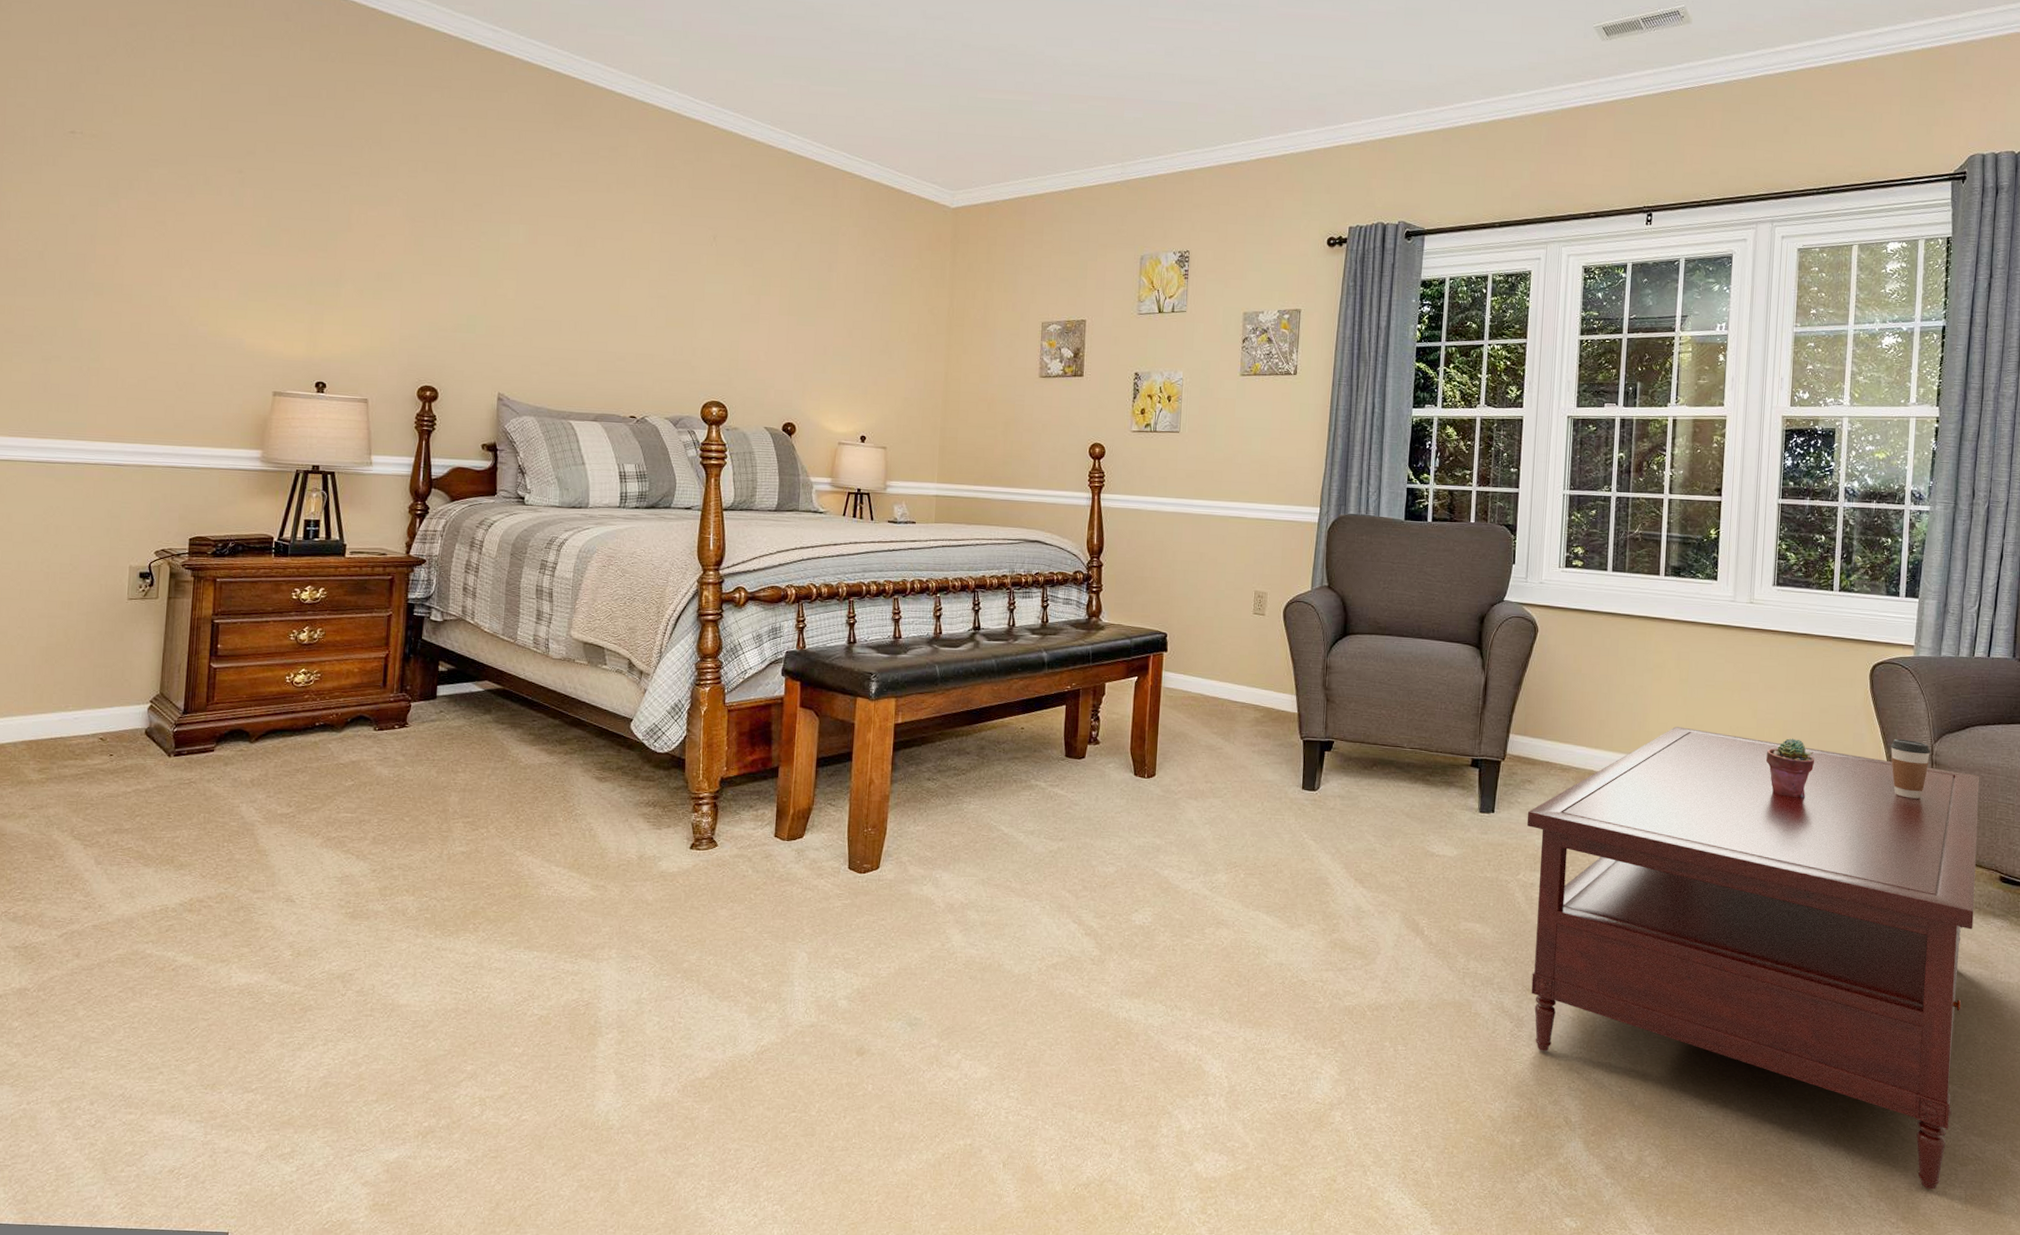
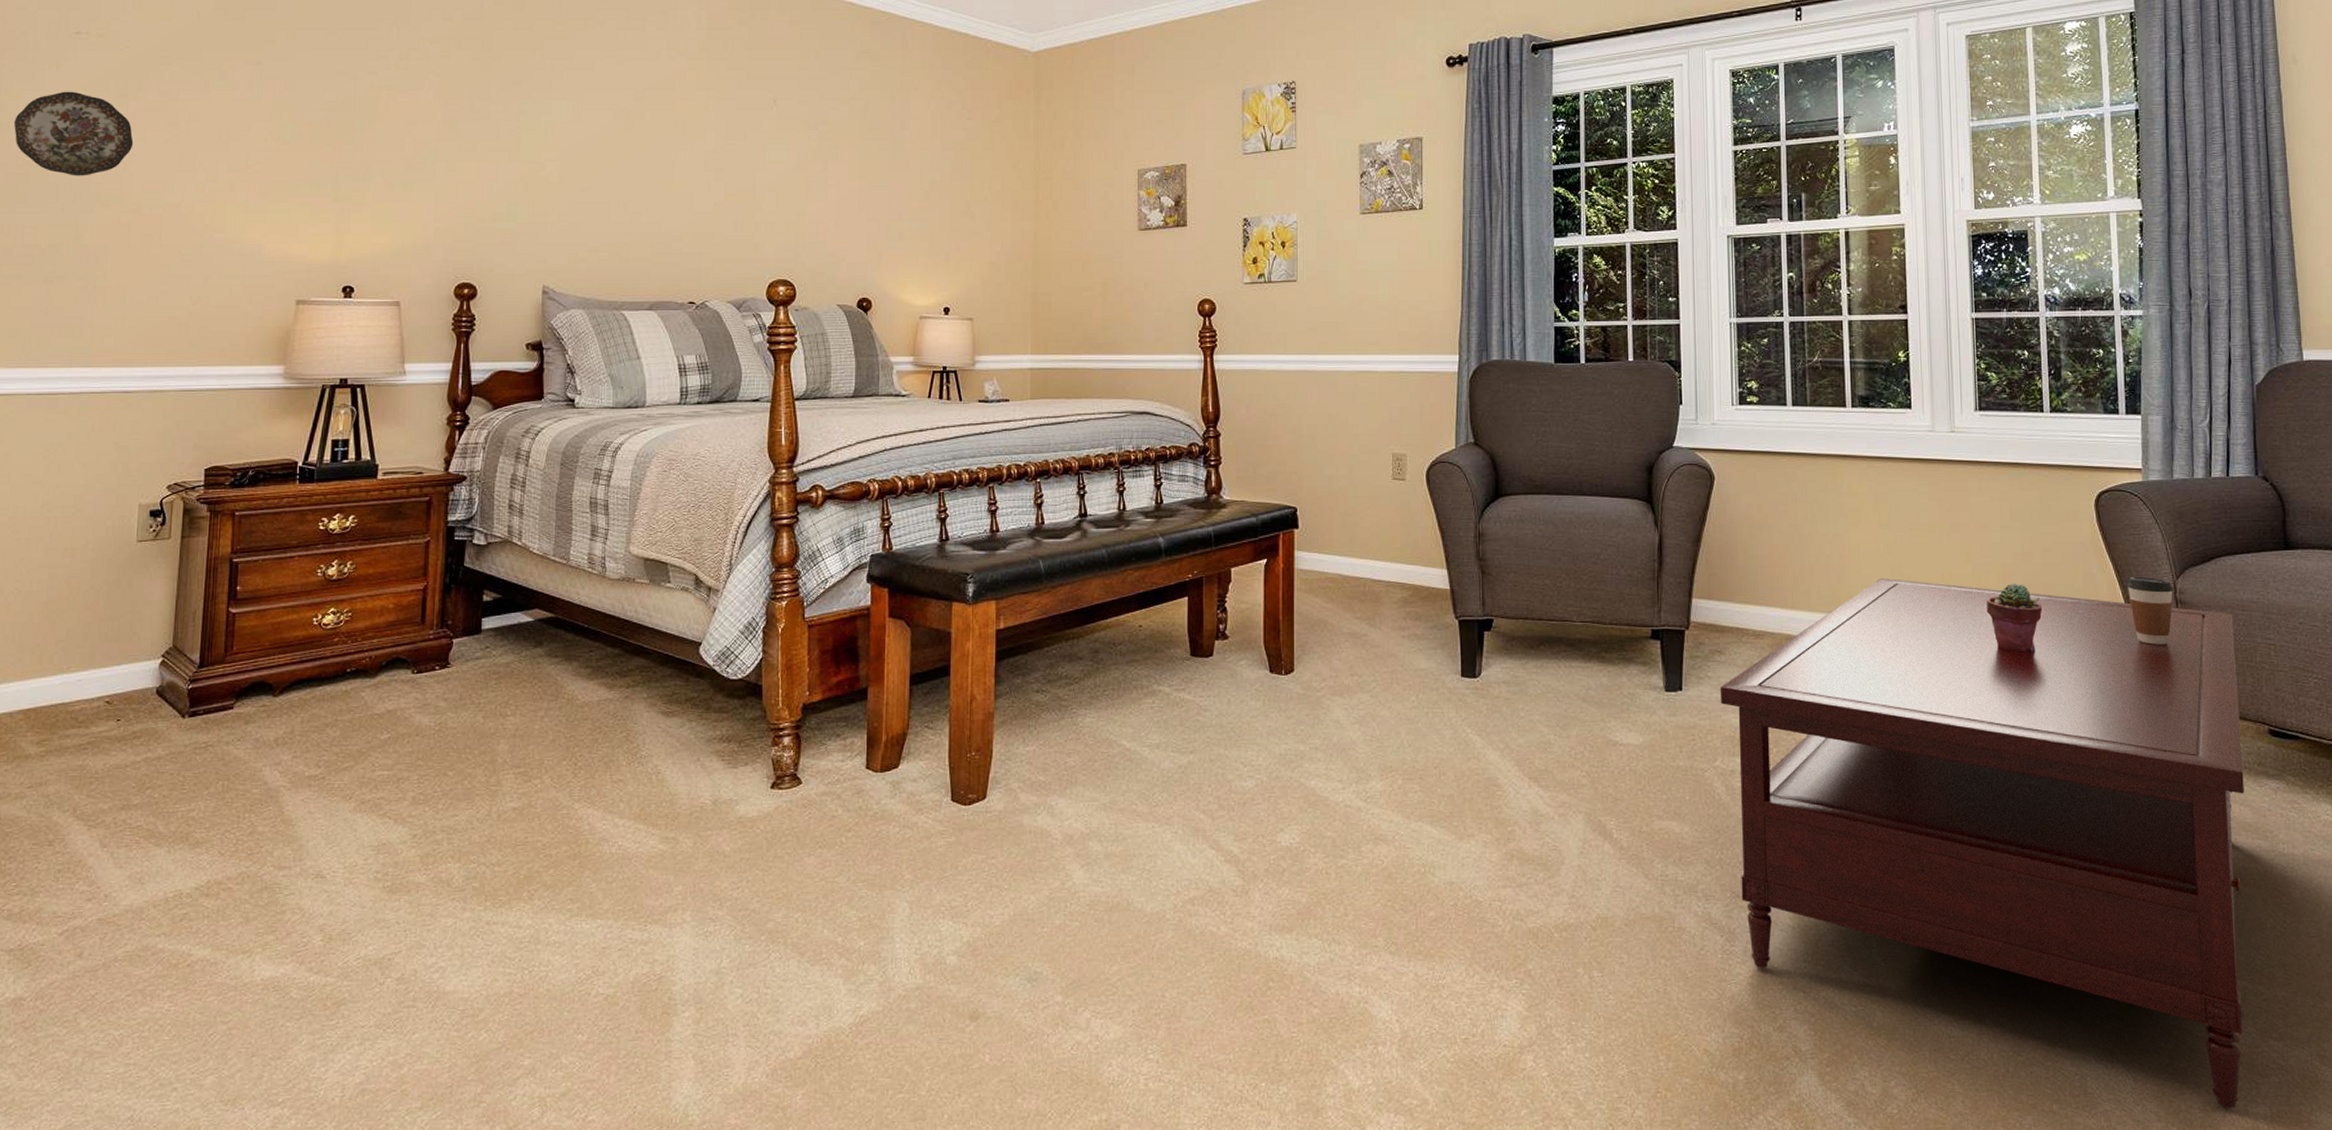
decorative plate: none [14,185,125,266] -> present [14,91,134,176]

